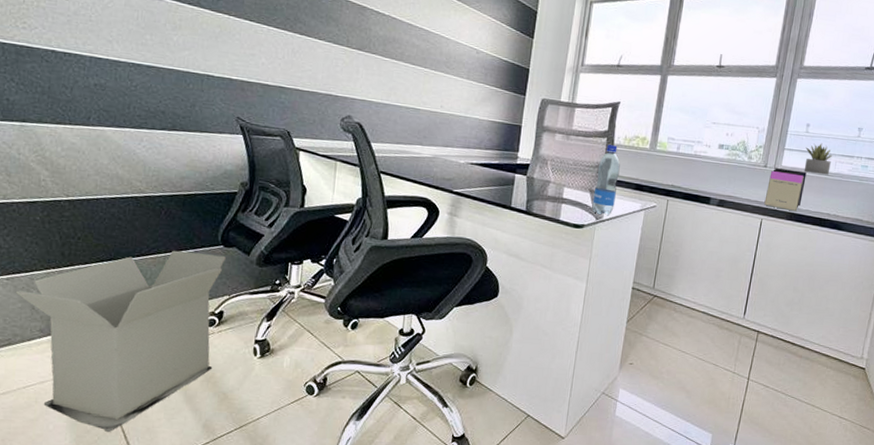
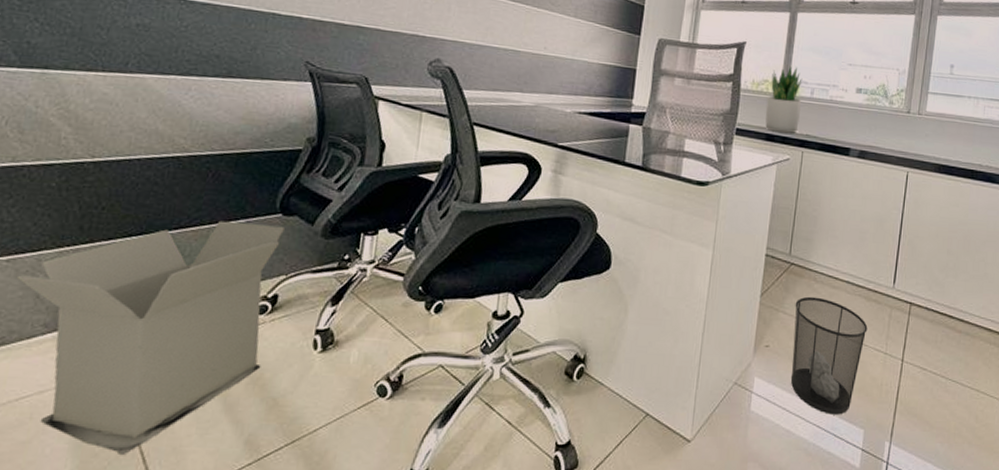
bottle: present [592,144,620,216] -> none [717,89,748,171]
planter: none [635,124,670,184] -> present [765,66,803,134]
waste bin: none [650,323,719,422] -> present [790,296,868,415]
books: present [764,168,807,212] -> none [909,114,954,163]
succulent plant: present [804,143,833,175] -> none [950,86,981,121]

